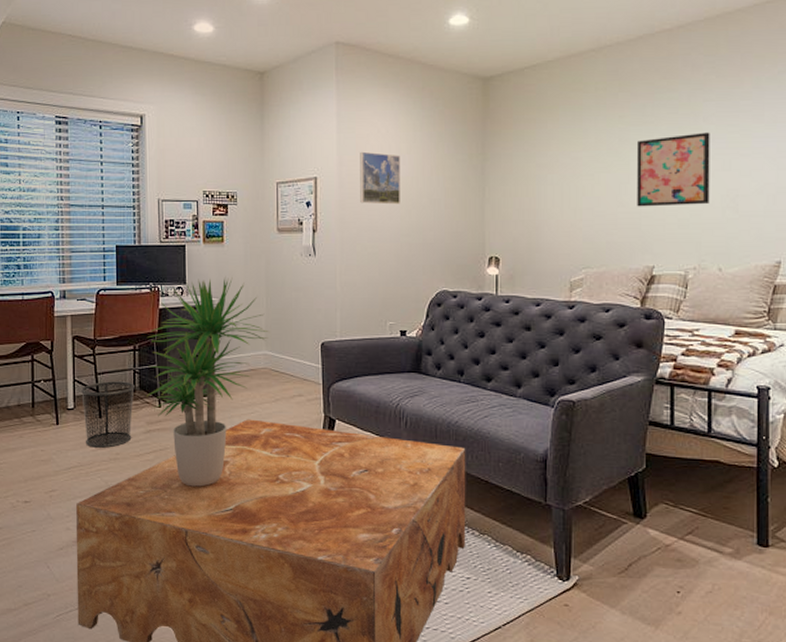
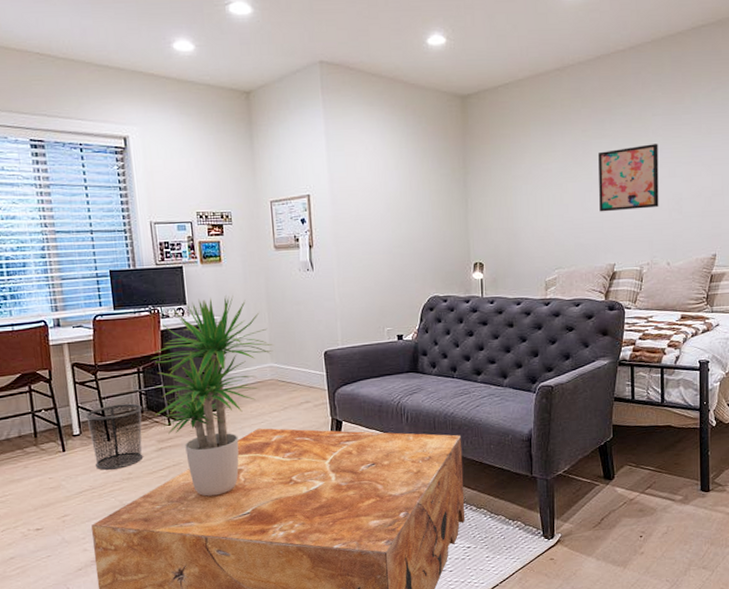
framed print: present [360,151,400,205] -> none [350,168,391,219]

